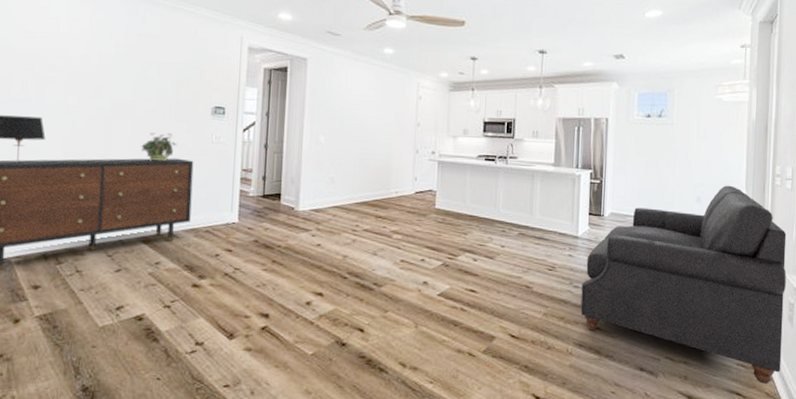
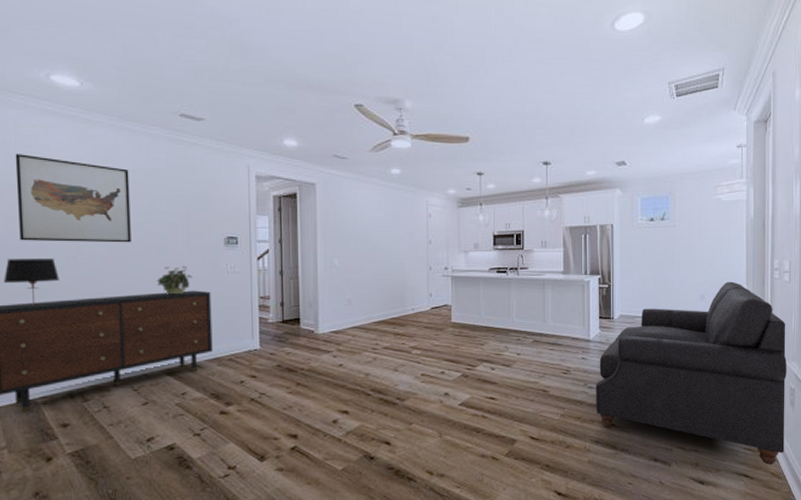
wall art: none [11,12,124,107] -> present [15,154,131,243]

